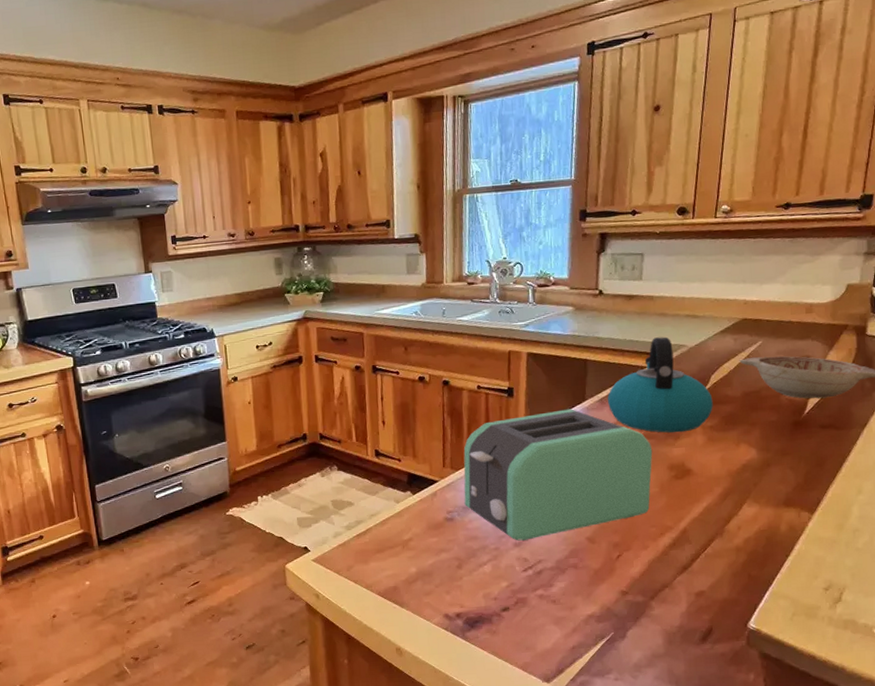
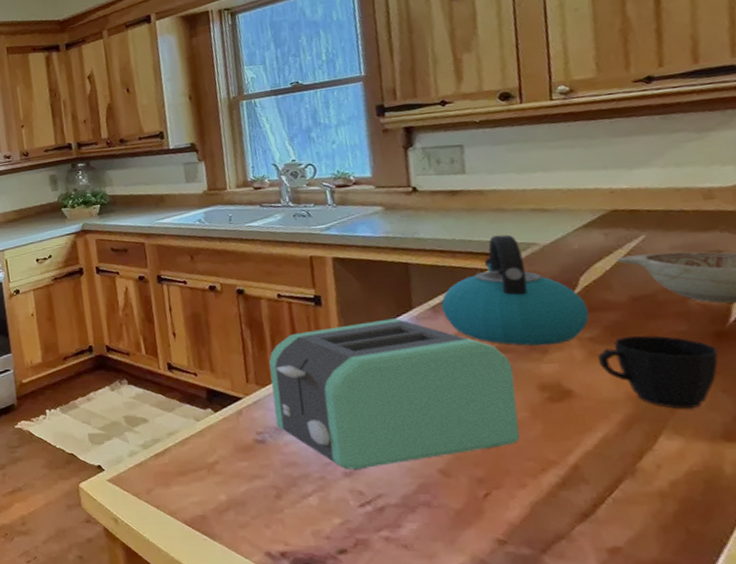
cup: none [713,424,793,483] -> present [598,335,719,409]

